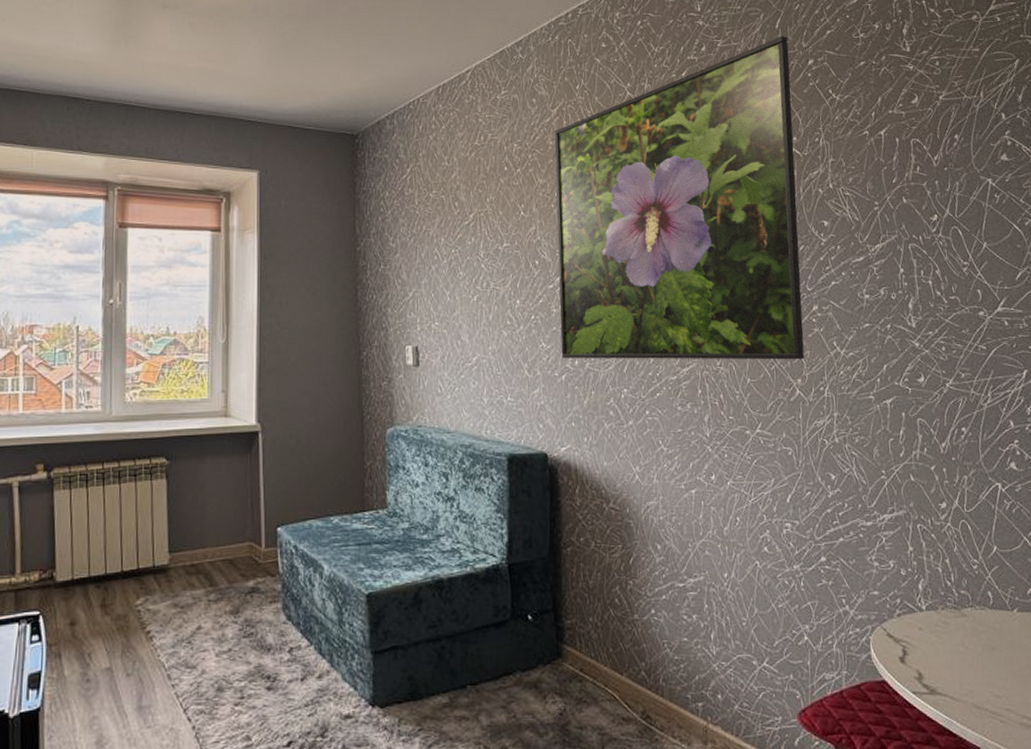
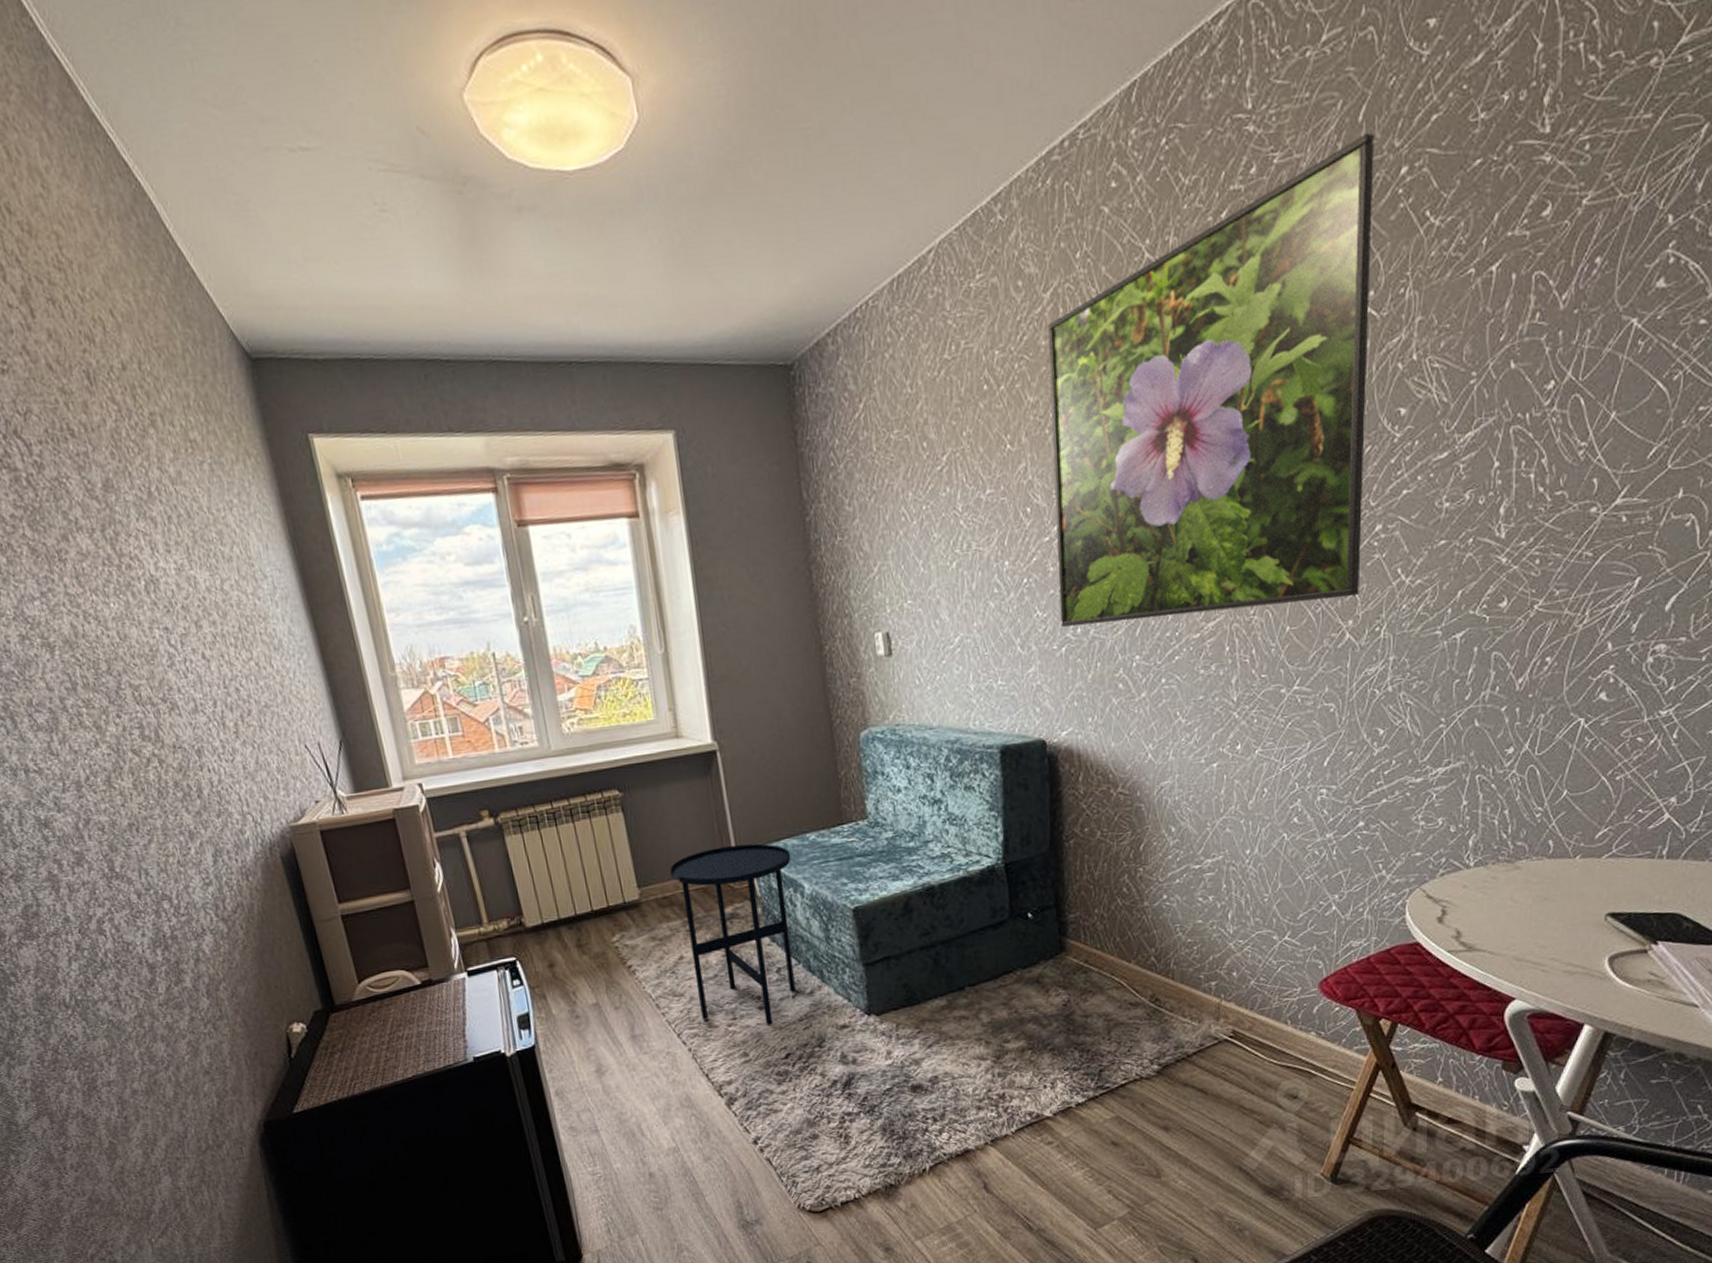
side table: none [202,521,314,706] -> present [670,843,796,1024]

